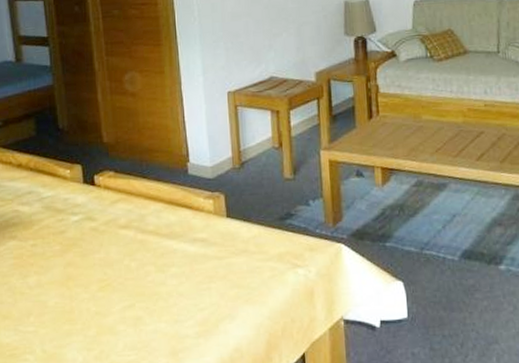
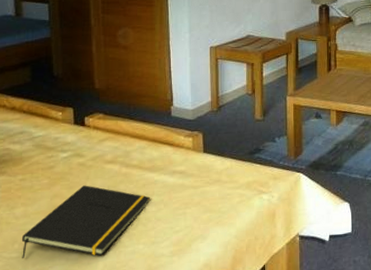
notepad: none [36,253,171,334] -> present [21,185,151,259]

